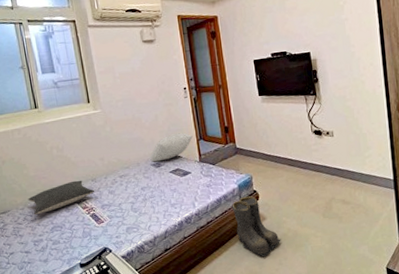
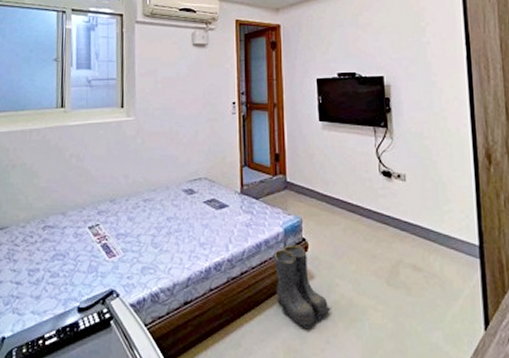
pillow: present [27,180,95,215] -> none [32,199,112,237]
pillow: present [150,133,193,162] -> none [182,155,236,187]

